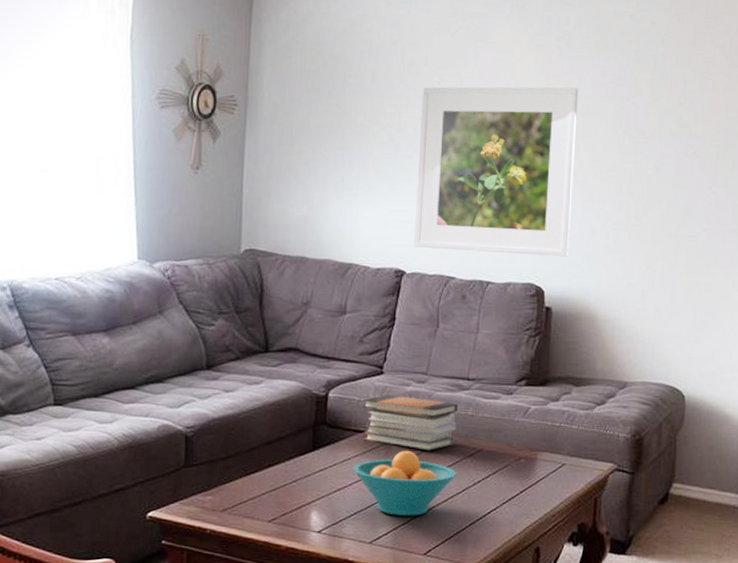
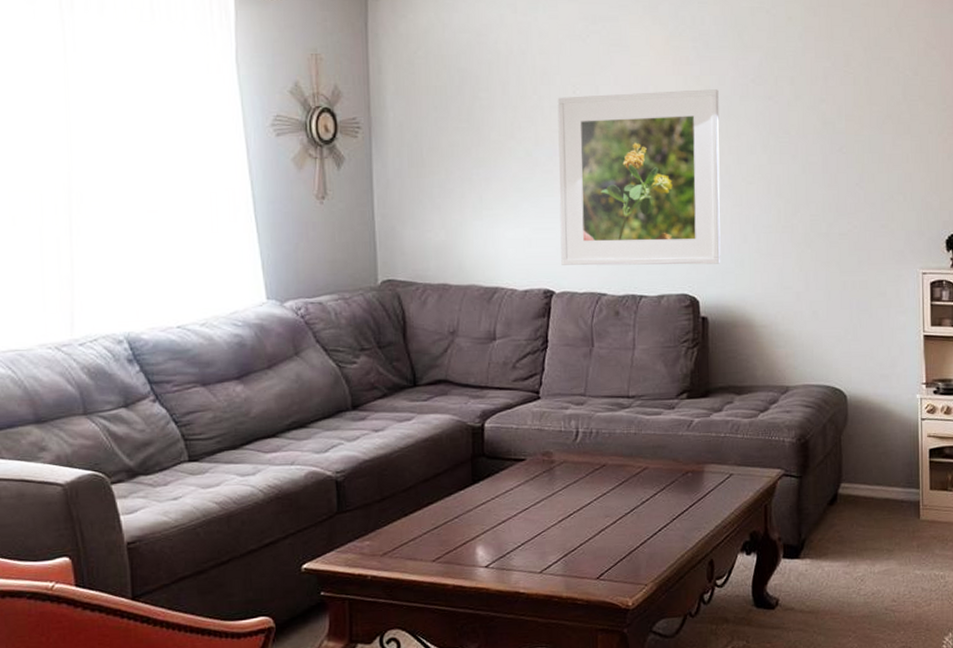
fruit bowl: present [353,450,457,516] -> none [516,474,624,542]
book stack: present [363,394,458,451] -> none [521,419,620,474]

